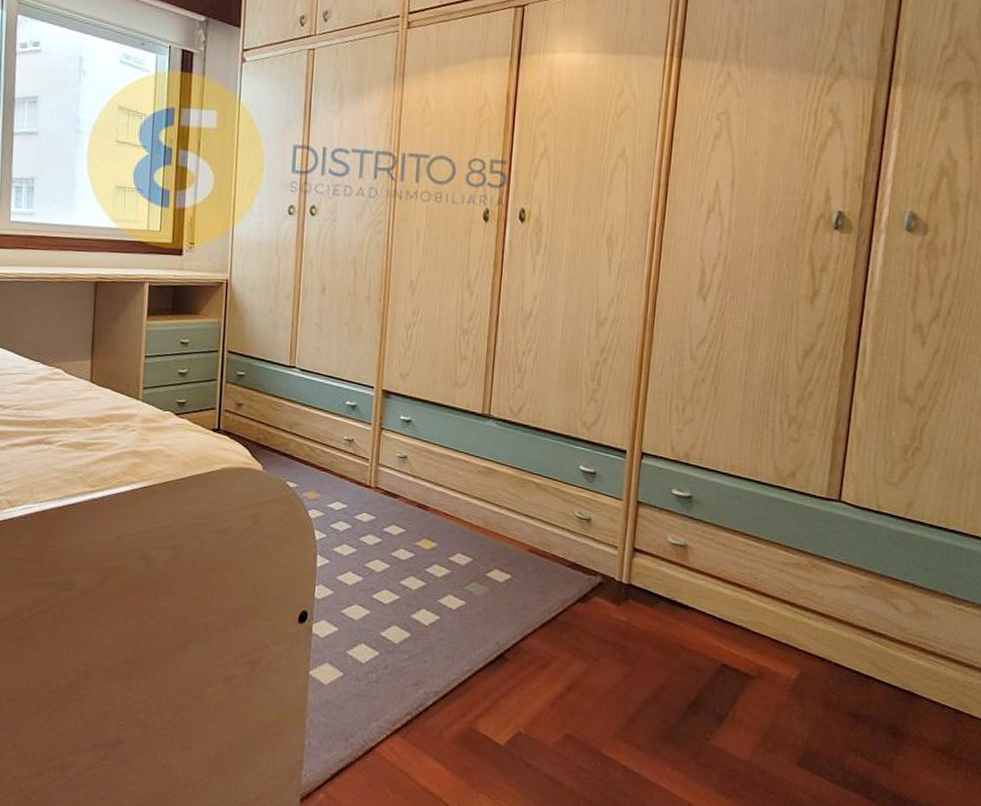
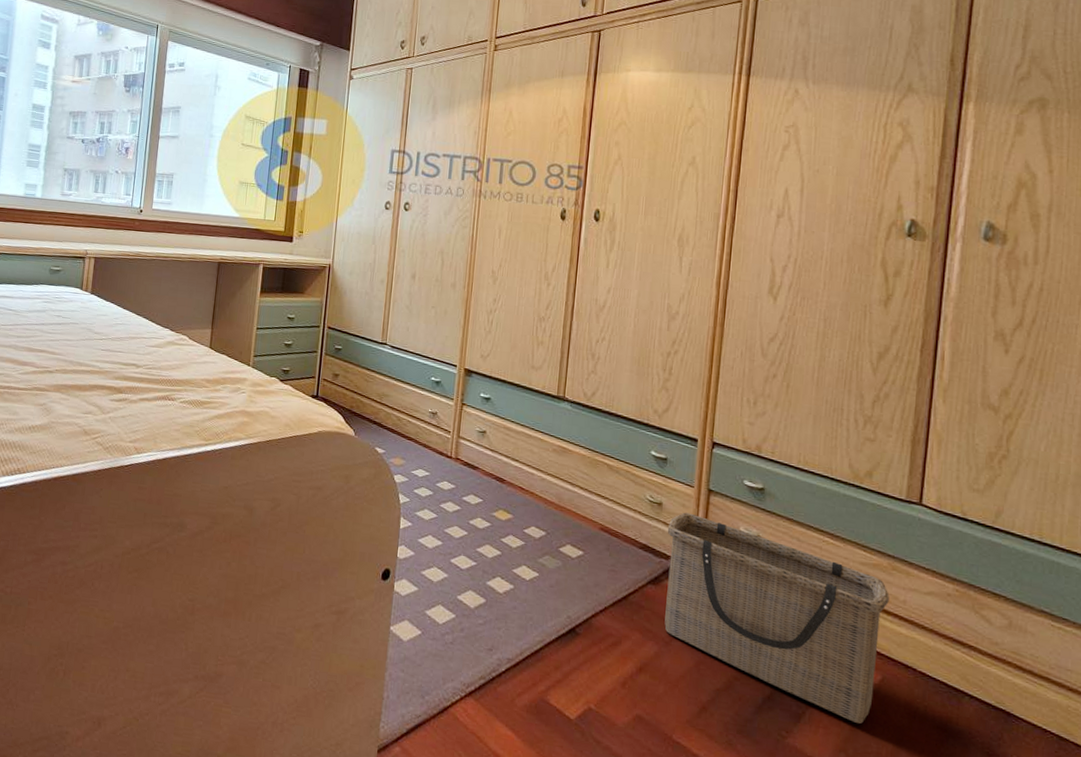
basket: none [593,526,809,718] -> present [664,512,889,724]

